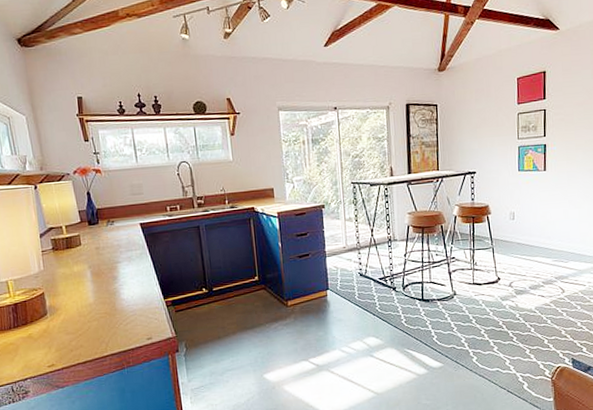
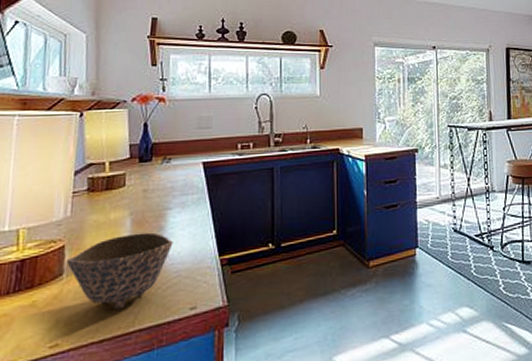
bowl: none [48,281,127,340] -> present [66,232,173,310]

